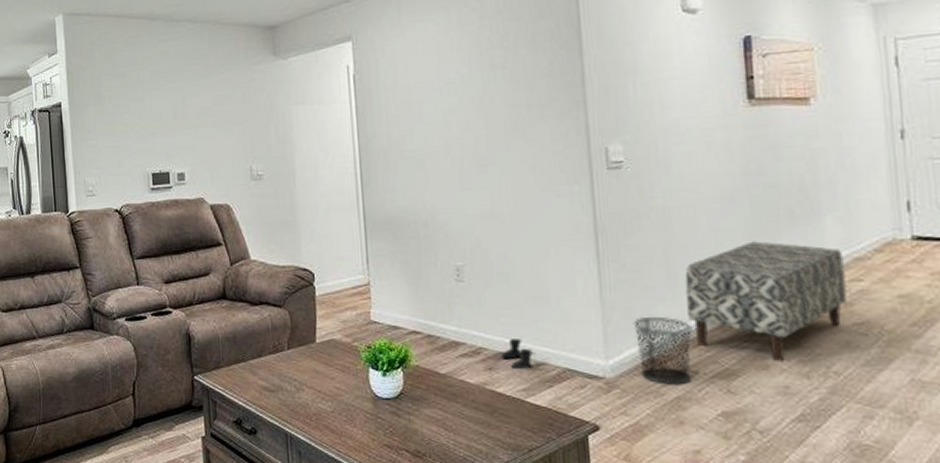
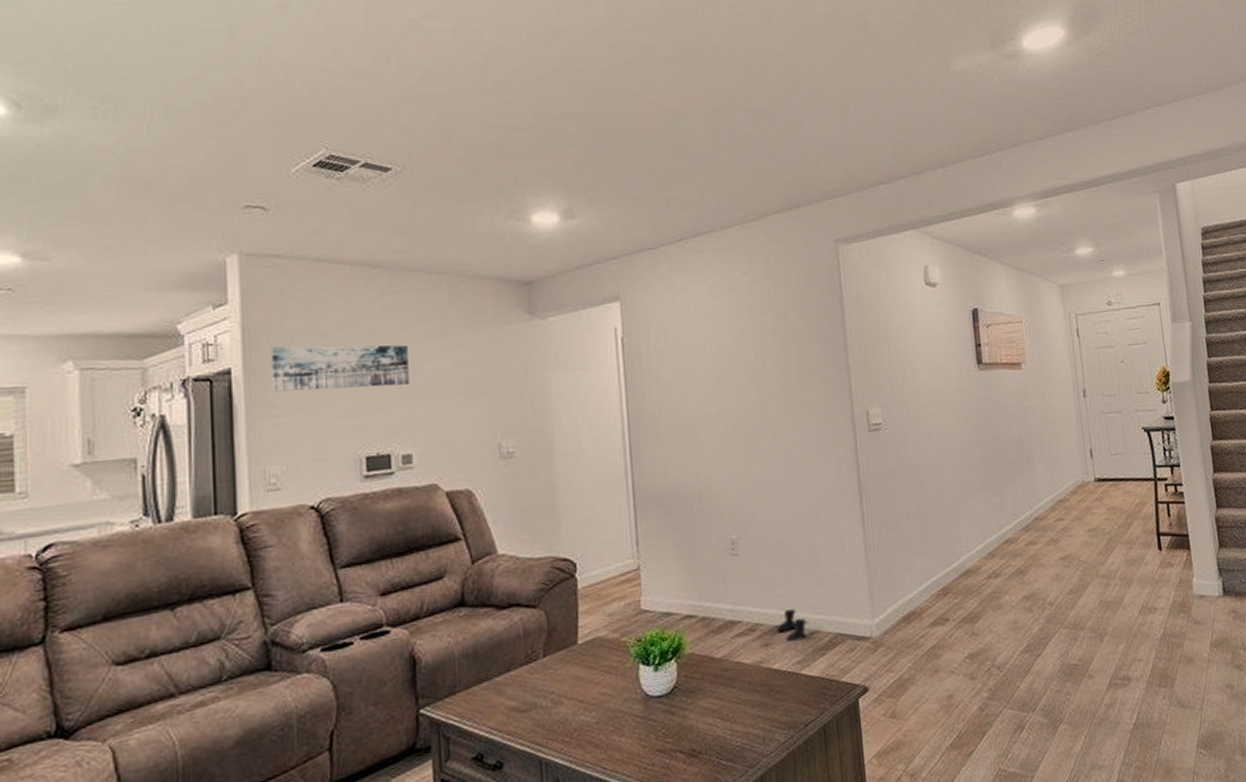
wall art: none [86,83,181,121] -> present [270,345,409,392]
waste bin: present [633,317,693,387] -> none [894,570,944,637]
bench: present [685,241,848,363] -> none [935,491,1055,601]

